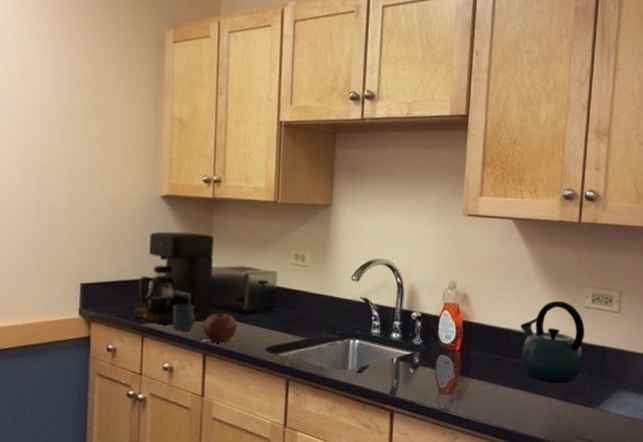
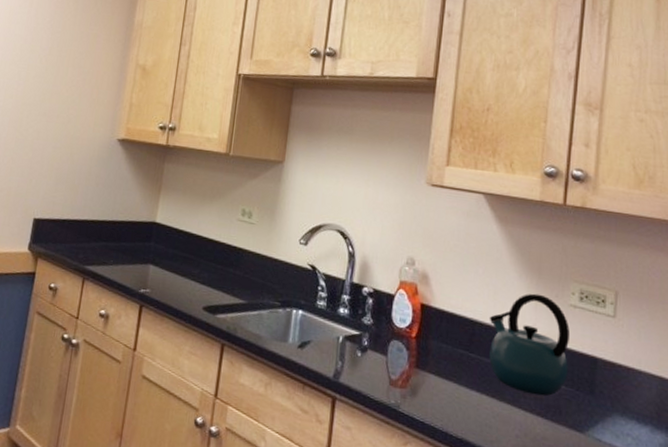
coffee maker: present [133,231,214,326] -> none [77,174,163,271]
mug: present [172,303,195,332] -> none [113,249,137,280]
fruit: present [203,310,237,343] -> none [142,260,177,296]
toaster: present [210,265,278,314] -> none [152,214,224,269]

